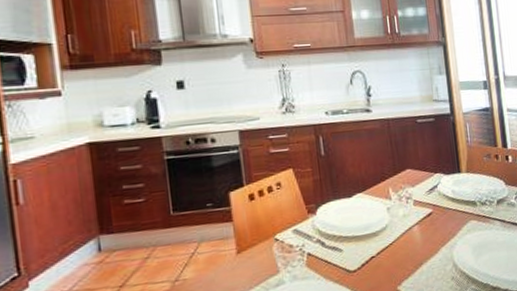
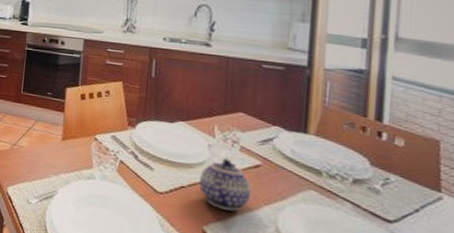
teapot: none [385,216,430,265] -> present [199,158,252,211]

